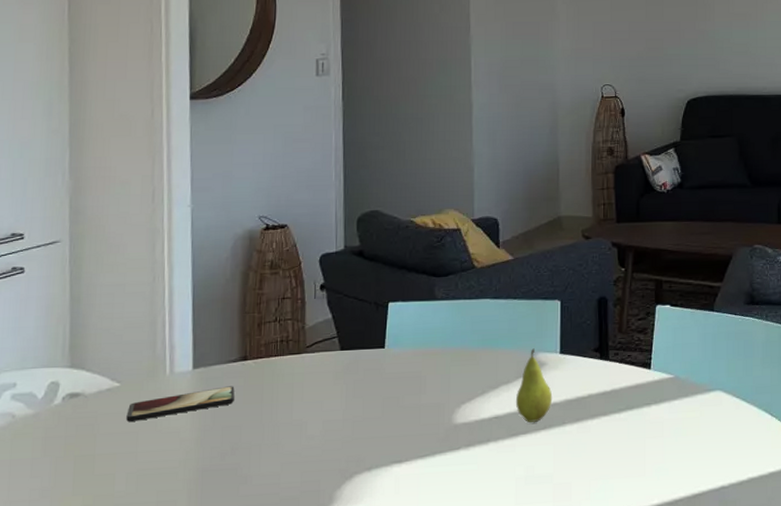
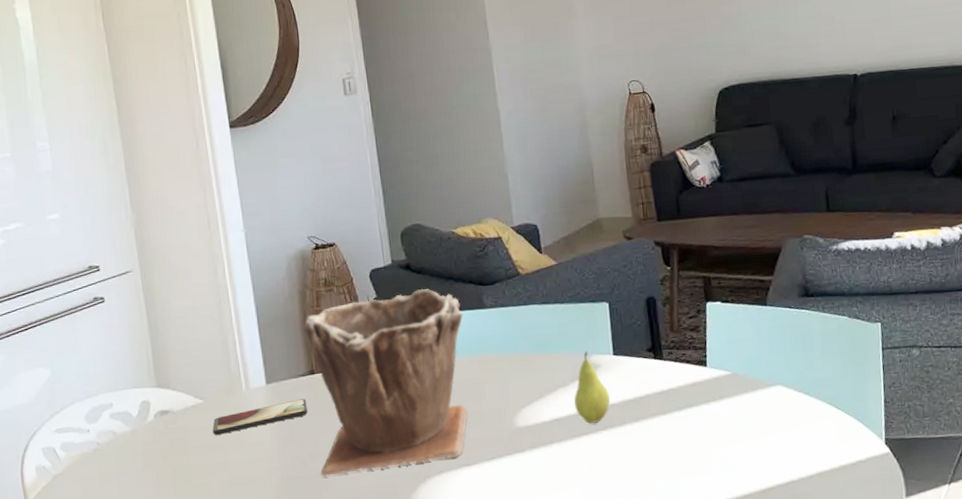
plant pot: none [240,276,412,470] -> present [303,288,468,476]

